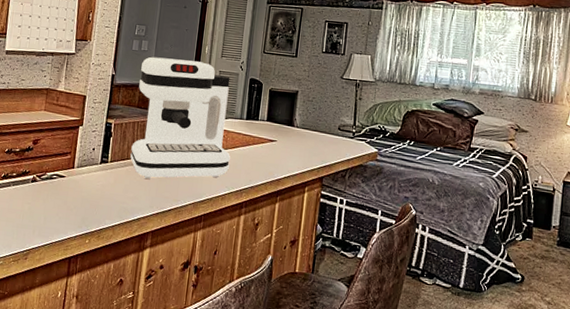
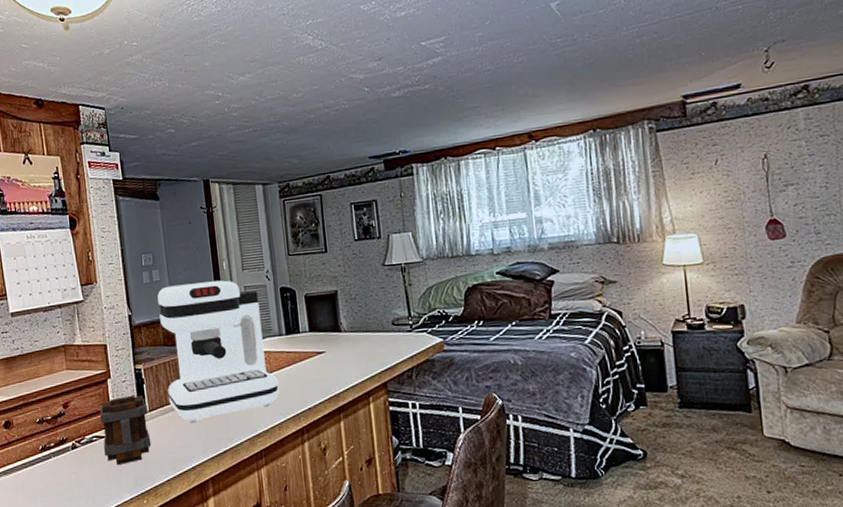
mug: none [60,144,110,204] -> present [99,395,152,465]

